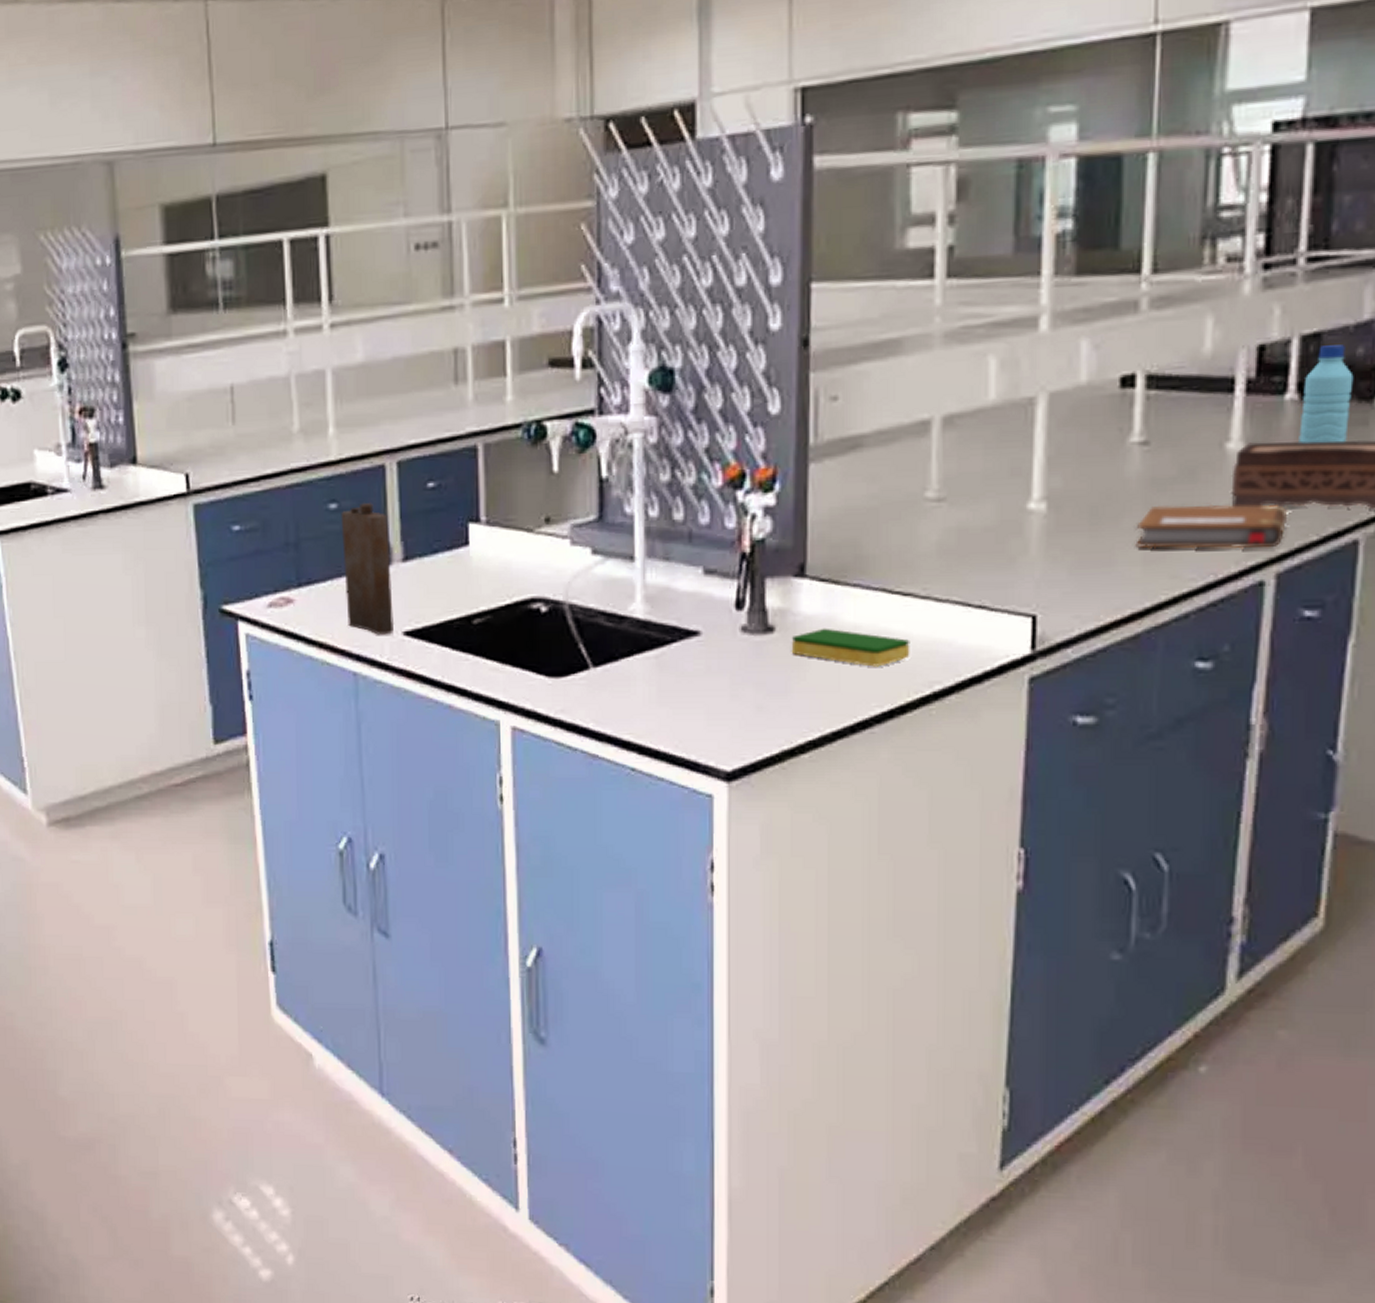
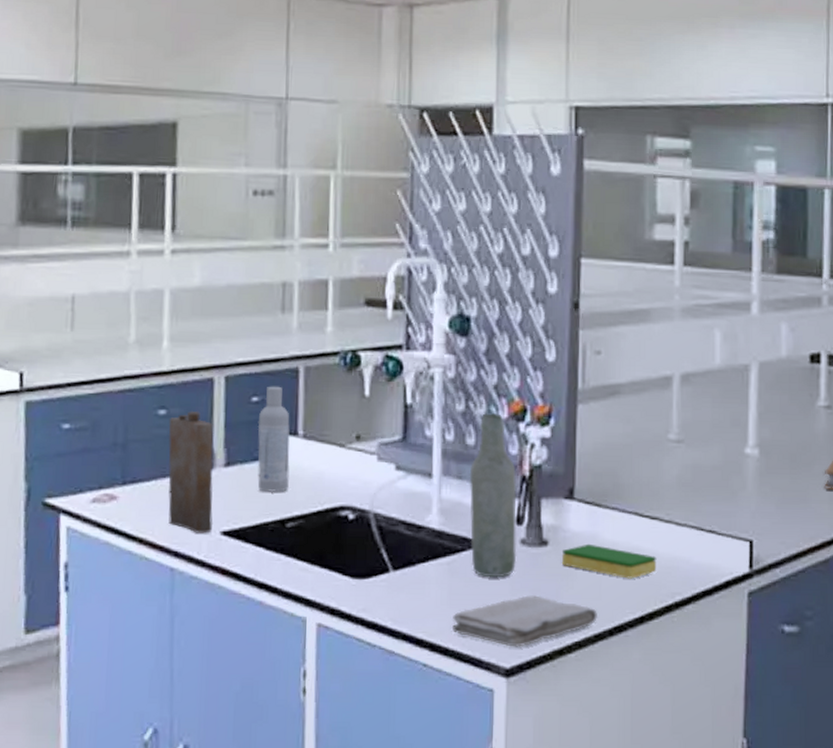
bottle: none [435,468,473,587] -> present [257,386,291,492]
washcloth: none [662,689,836,748] -> present [451,595,597,647]
bottle: none [678,481,737,671] -> present [469,413,517,578]

